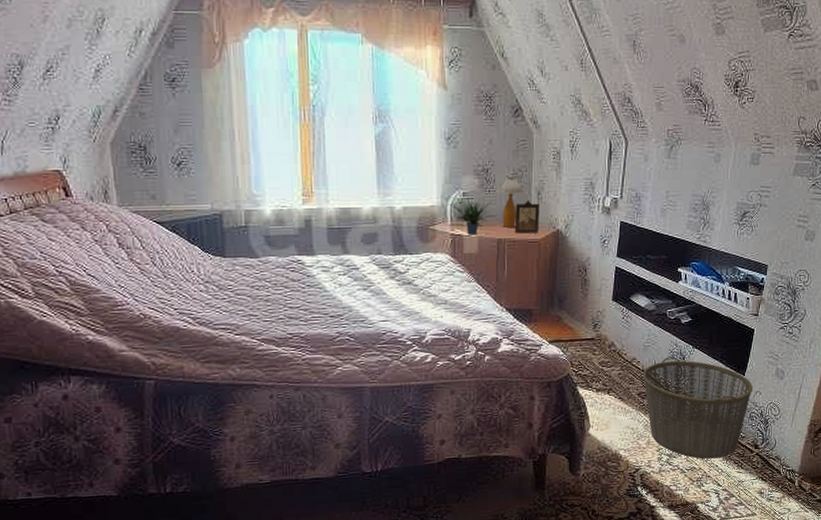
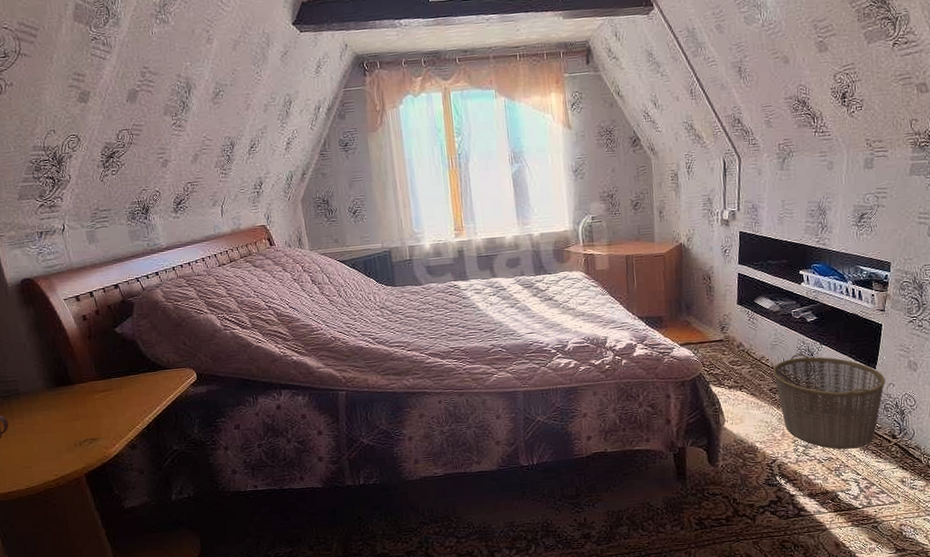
potted plant: present [448,192,498,235] -> none [579,217,625,254]
table lamp: present [497,175,525,227] -> none [622,198,648,245]
photo frame: present [514,201,539,234] -> none [640,219,664,250]

